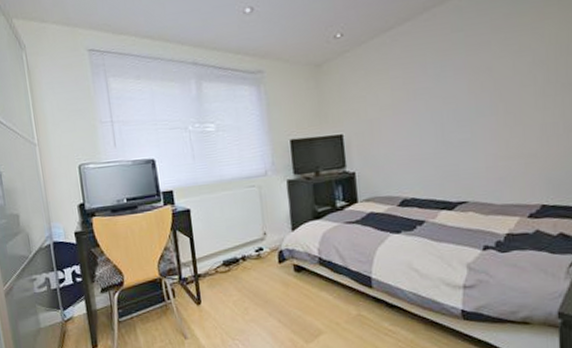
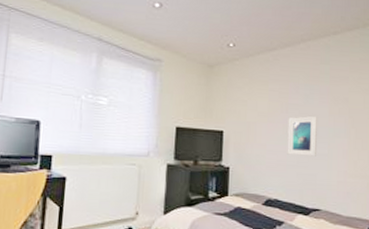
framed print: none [417,98,457,148] -> present [287,116,318,157]

